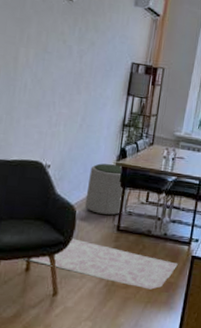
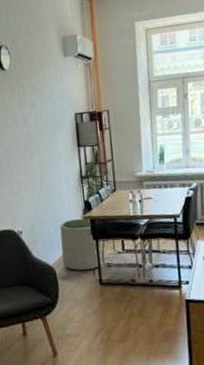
rug: present [23,238,178,290] -> none [19,298,172,341]

